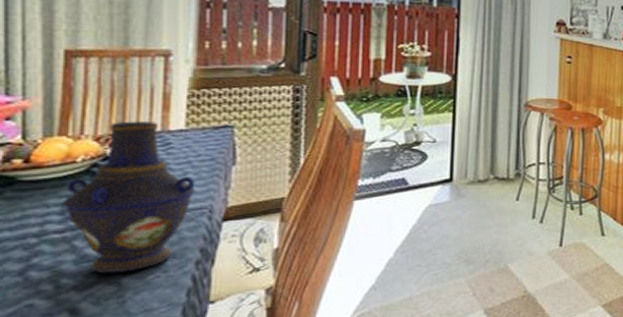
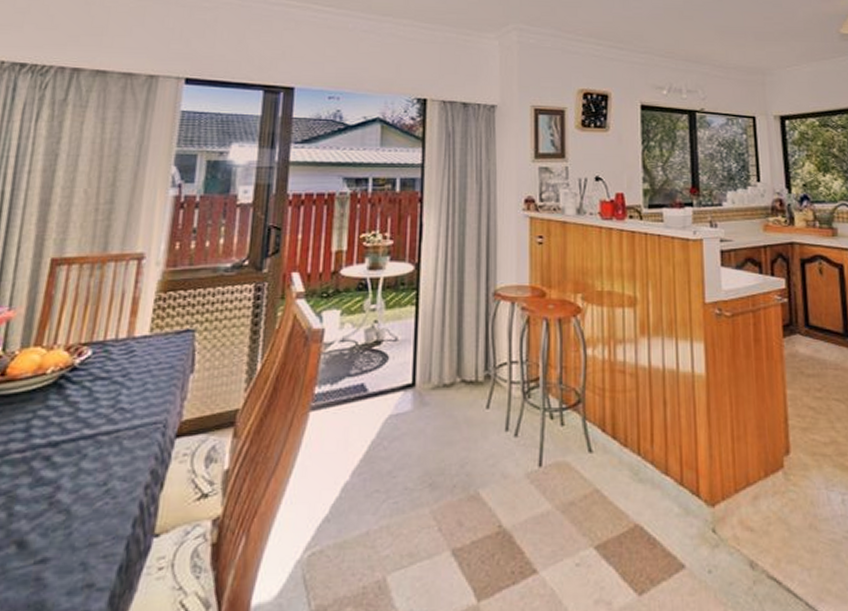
vase: present [61,121,195,274] -> none [27,328,153,500]

